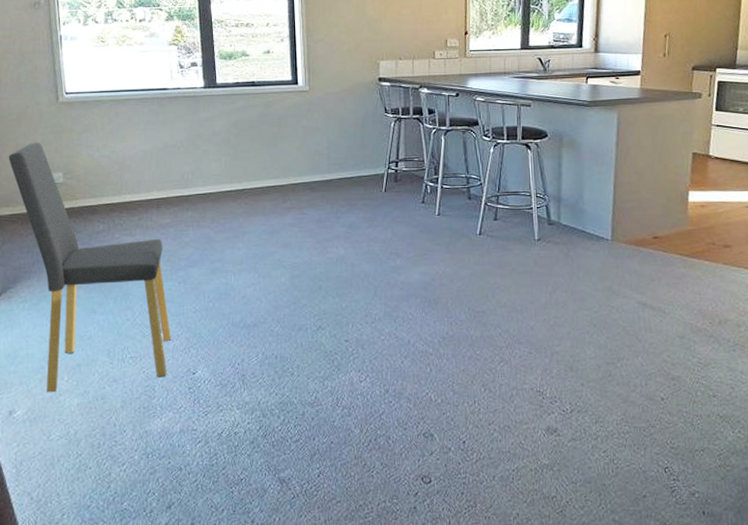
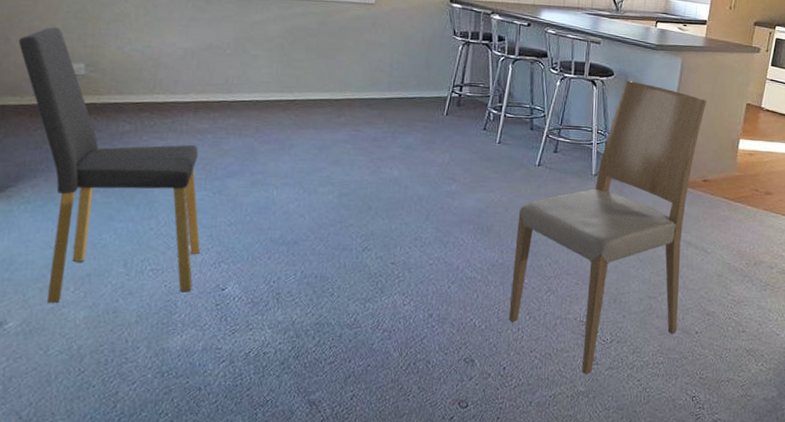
dining chair: none [463,141,649,447] -> present [508,81,707,375]

